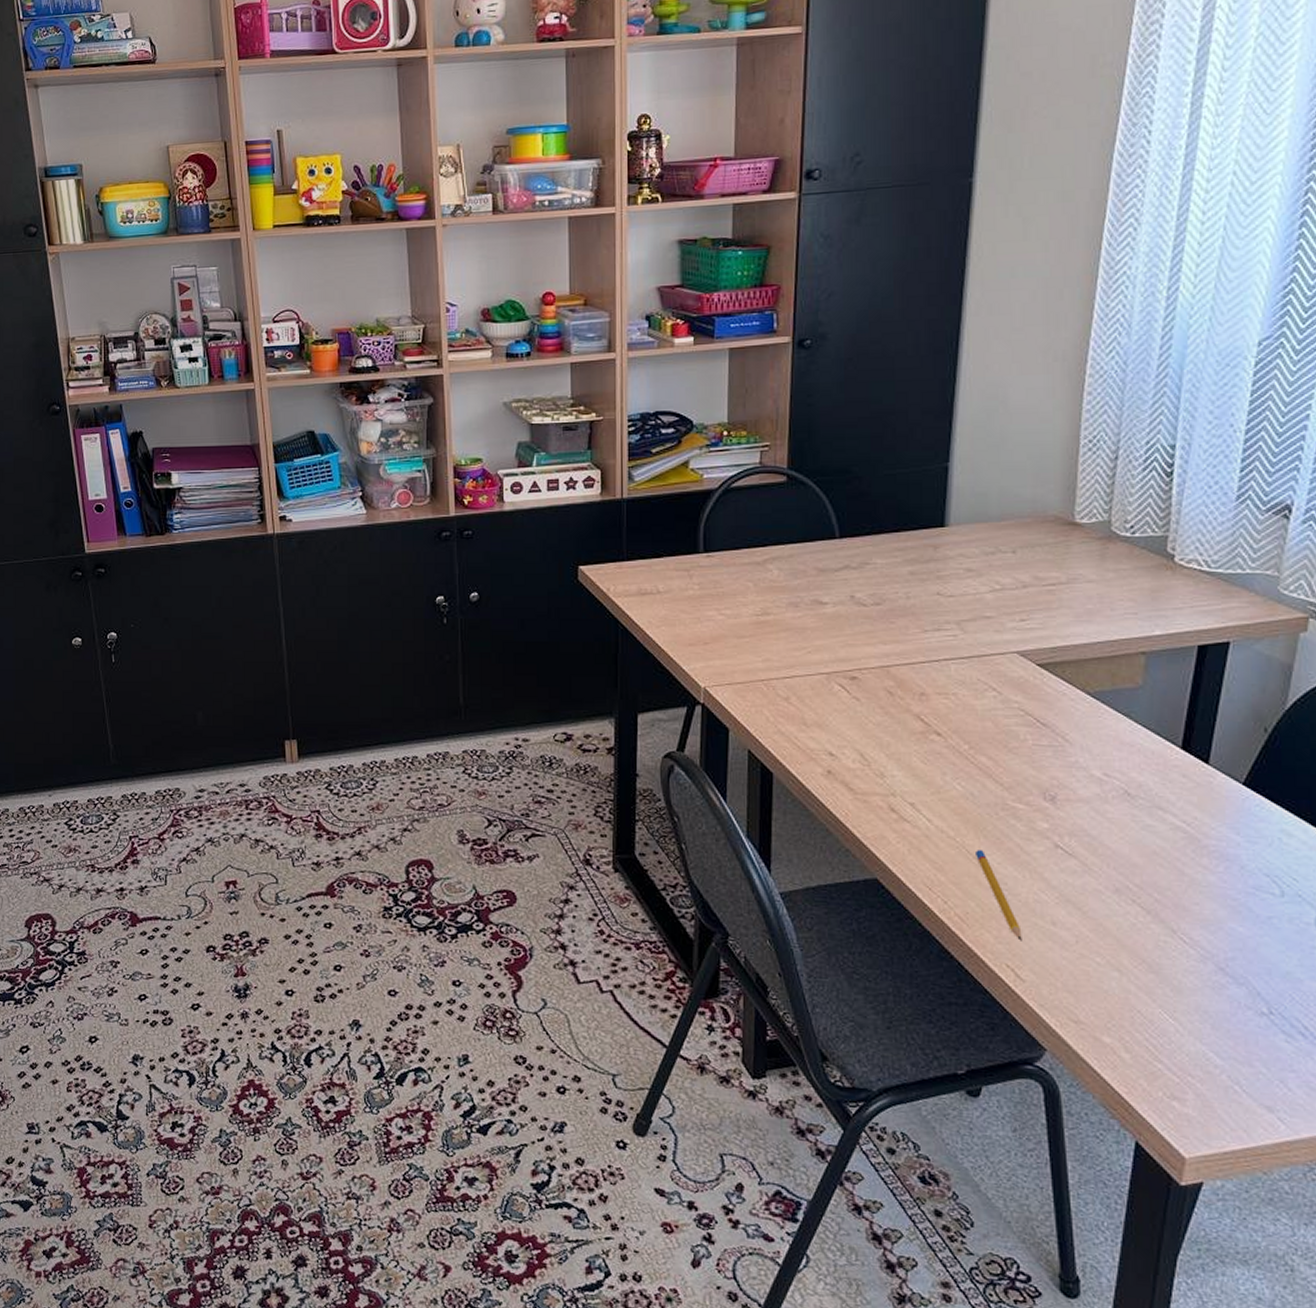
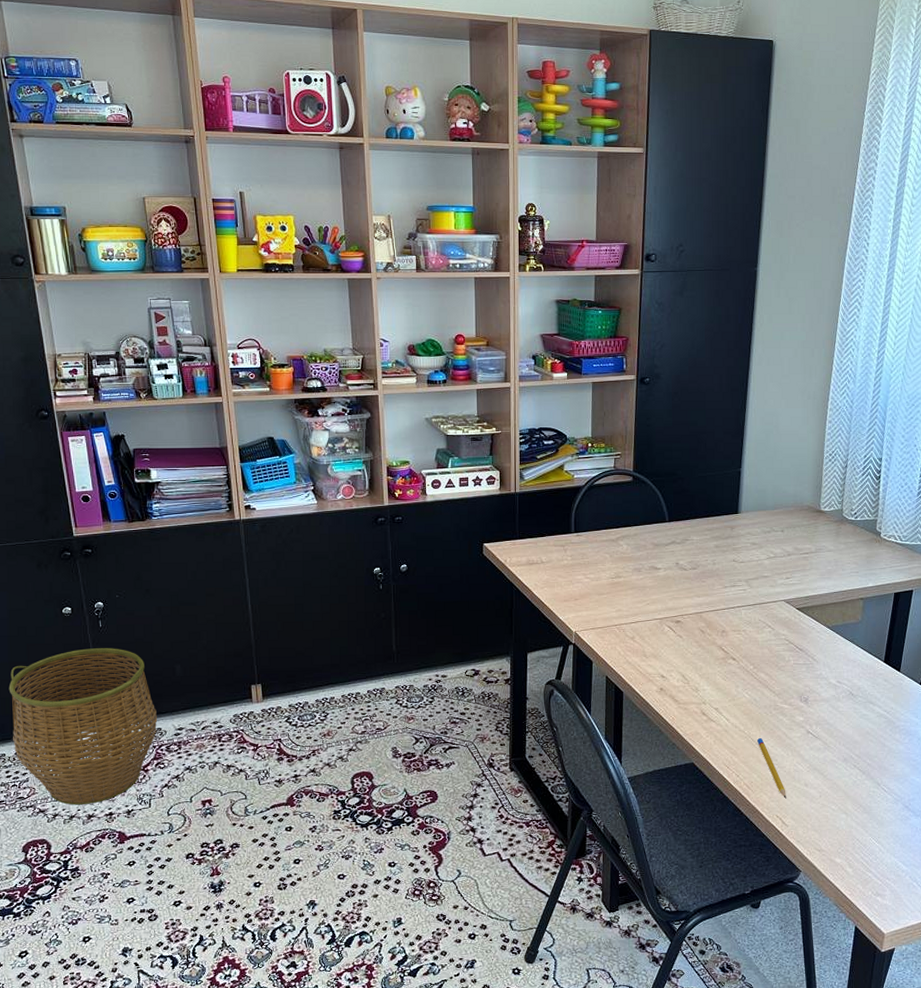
basket: none [13,687,176,876] -> present [8,648,158,805]

